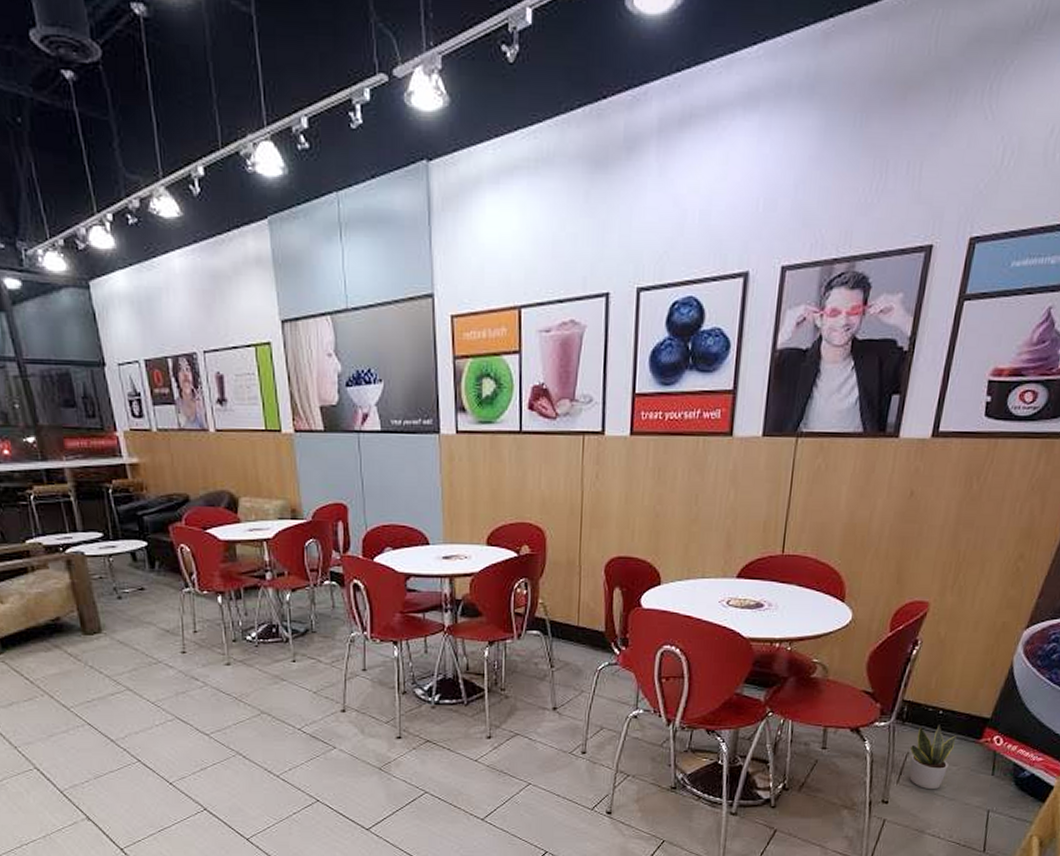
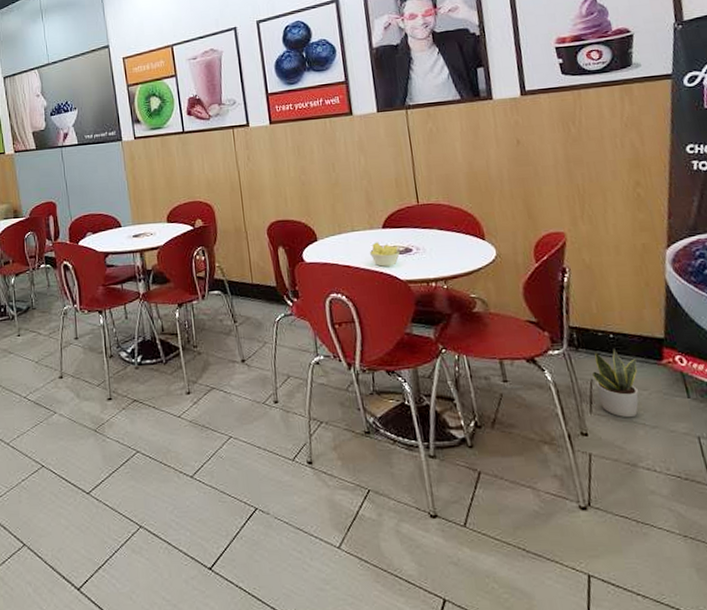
ice cream: none [715,593,749,621] -> present [369,242,400,267]

